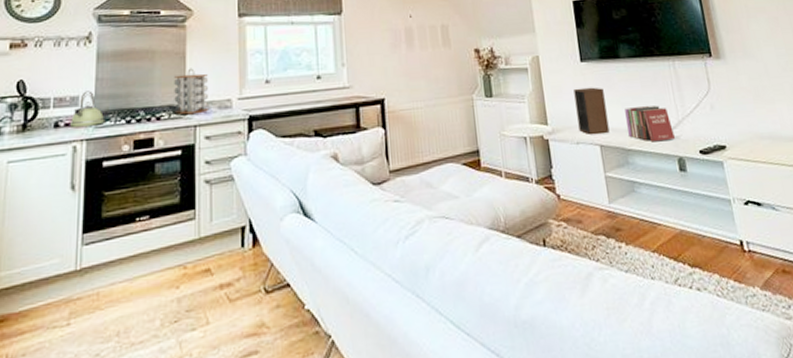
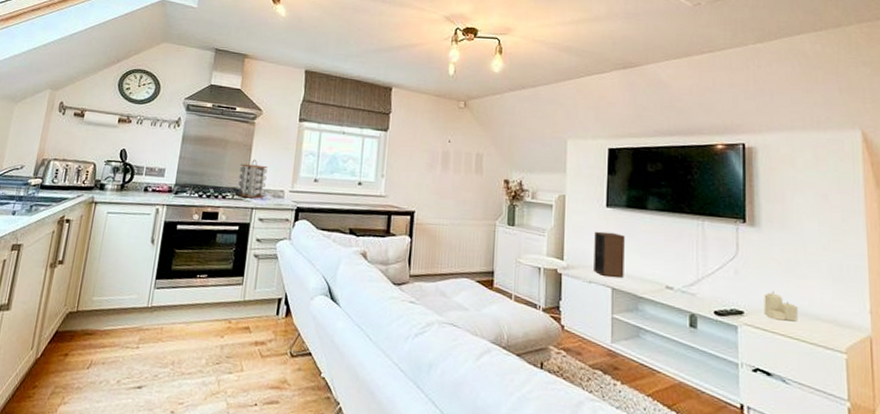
kettle: present [69,90,105,128] -> none [155,165,183,196]
books: present [625,105,675,142] -> none [643,258,690,296]
candle: none [740,120,775,149] -> present [764,291,798,322]

